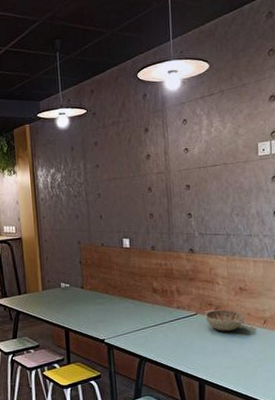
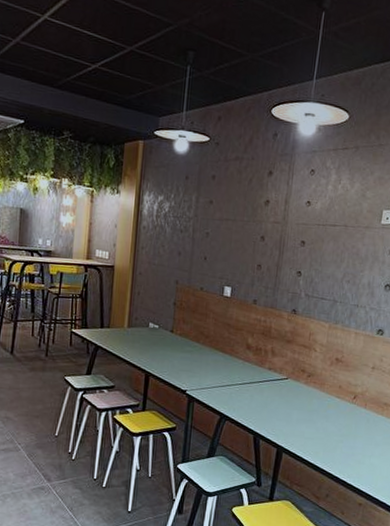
decorative bowl: present [205,309,245,332] -> none [296,377,335,402]

